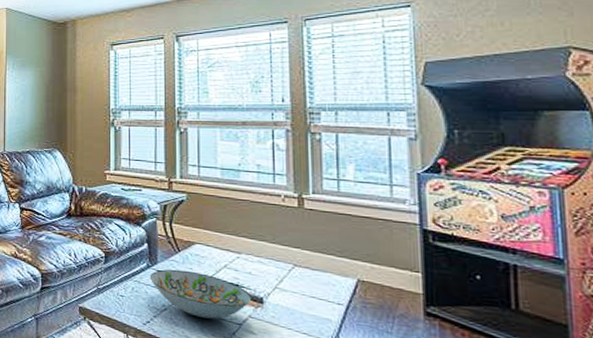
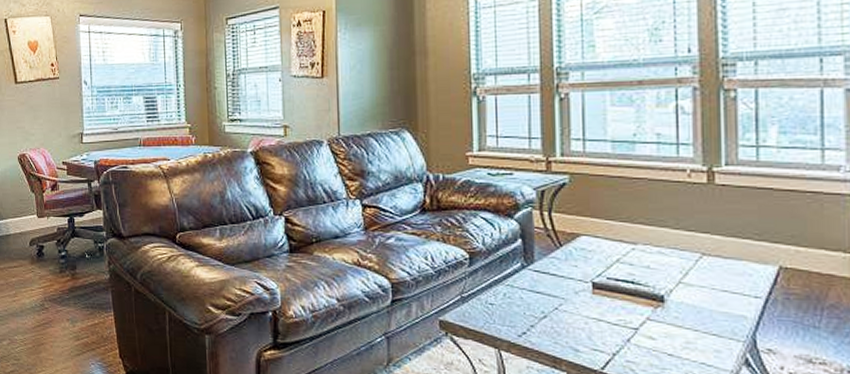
decorative bowl: present [149,269,252,319] -> none [524,268,651,325]

